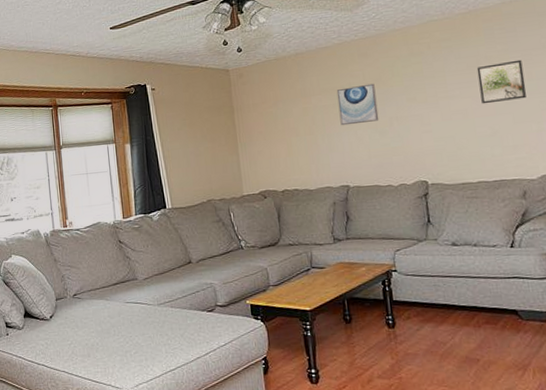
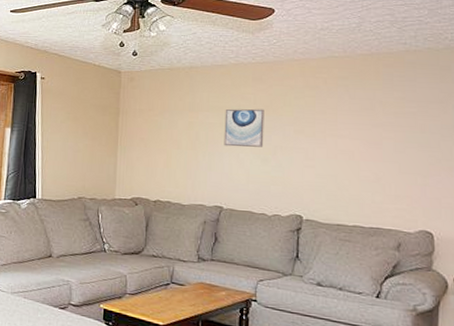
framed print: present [476,59,527,105] -> none [370,110,417,150]

